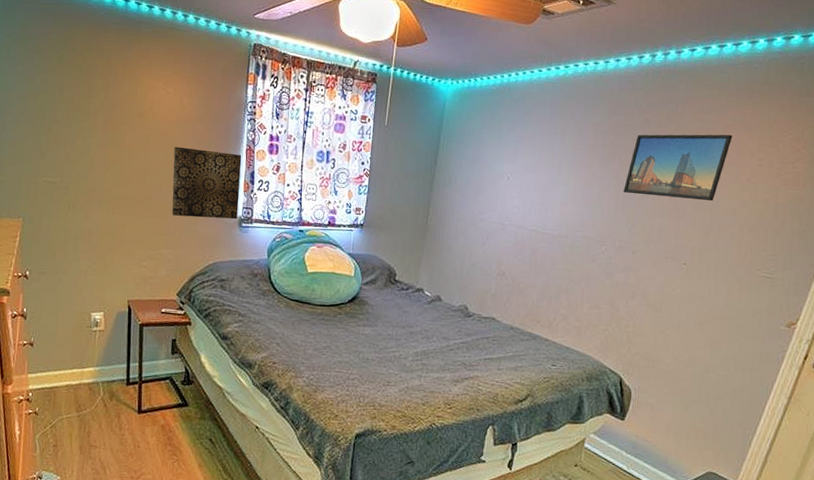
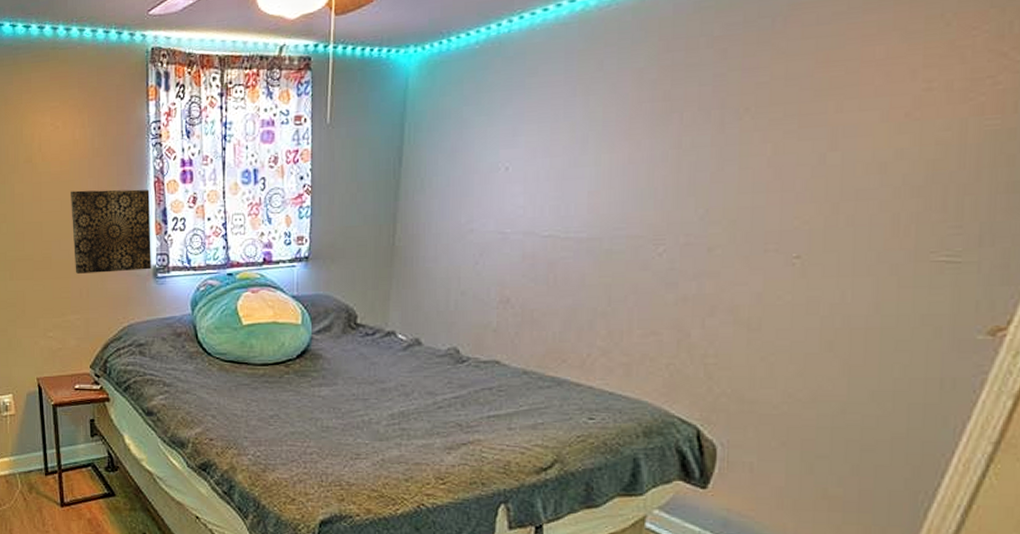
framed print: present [623,134,733,202] -> none [687,50,876,165]

